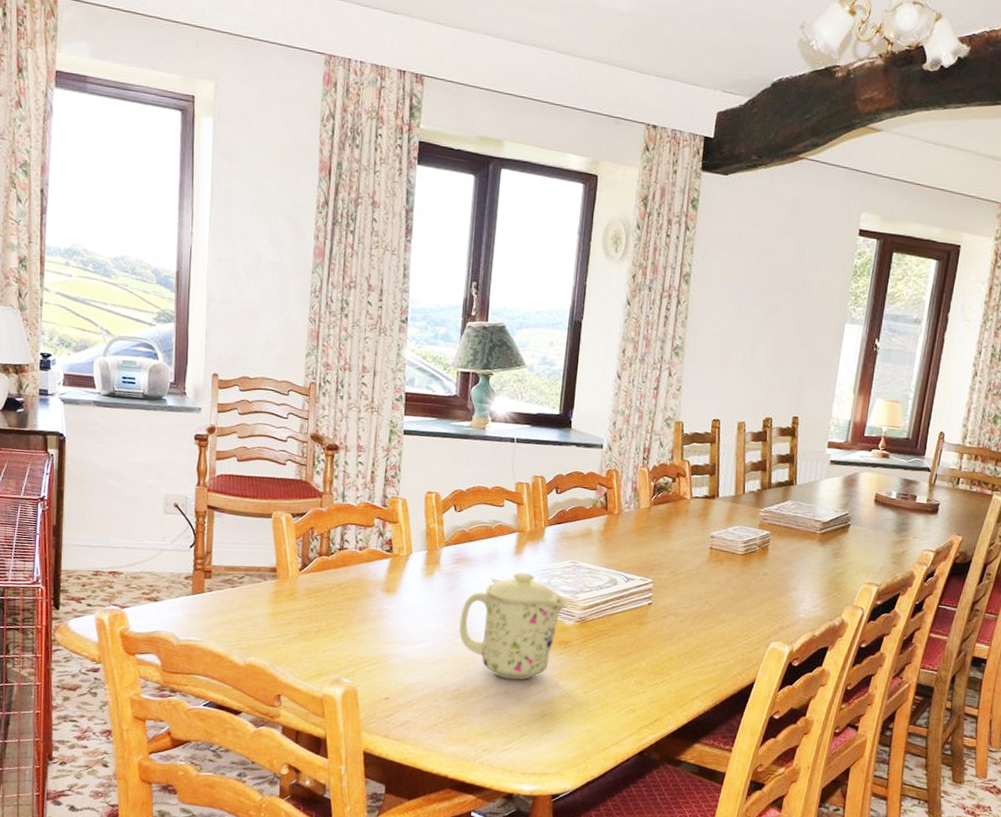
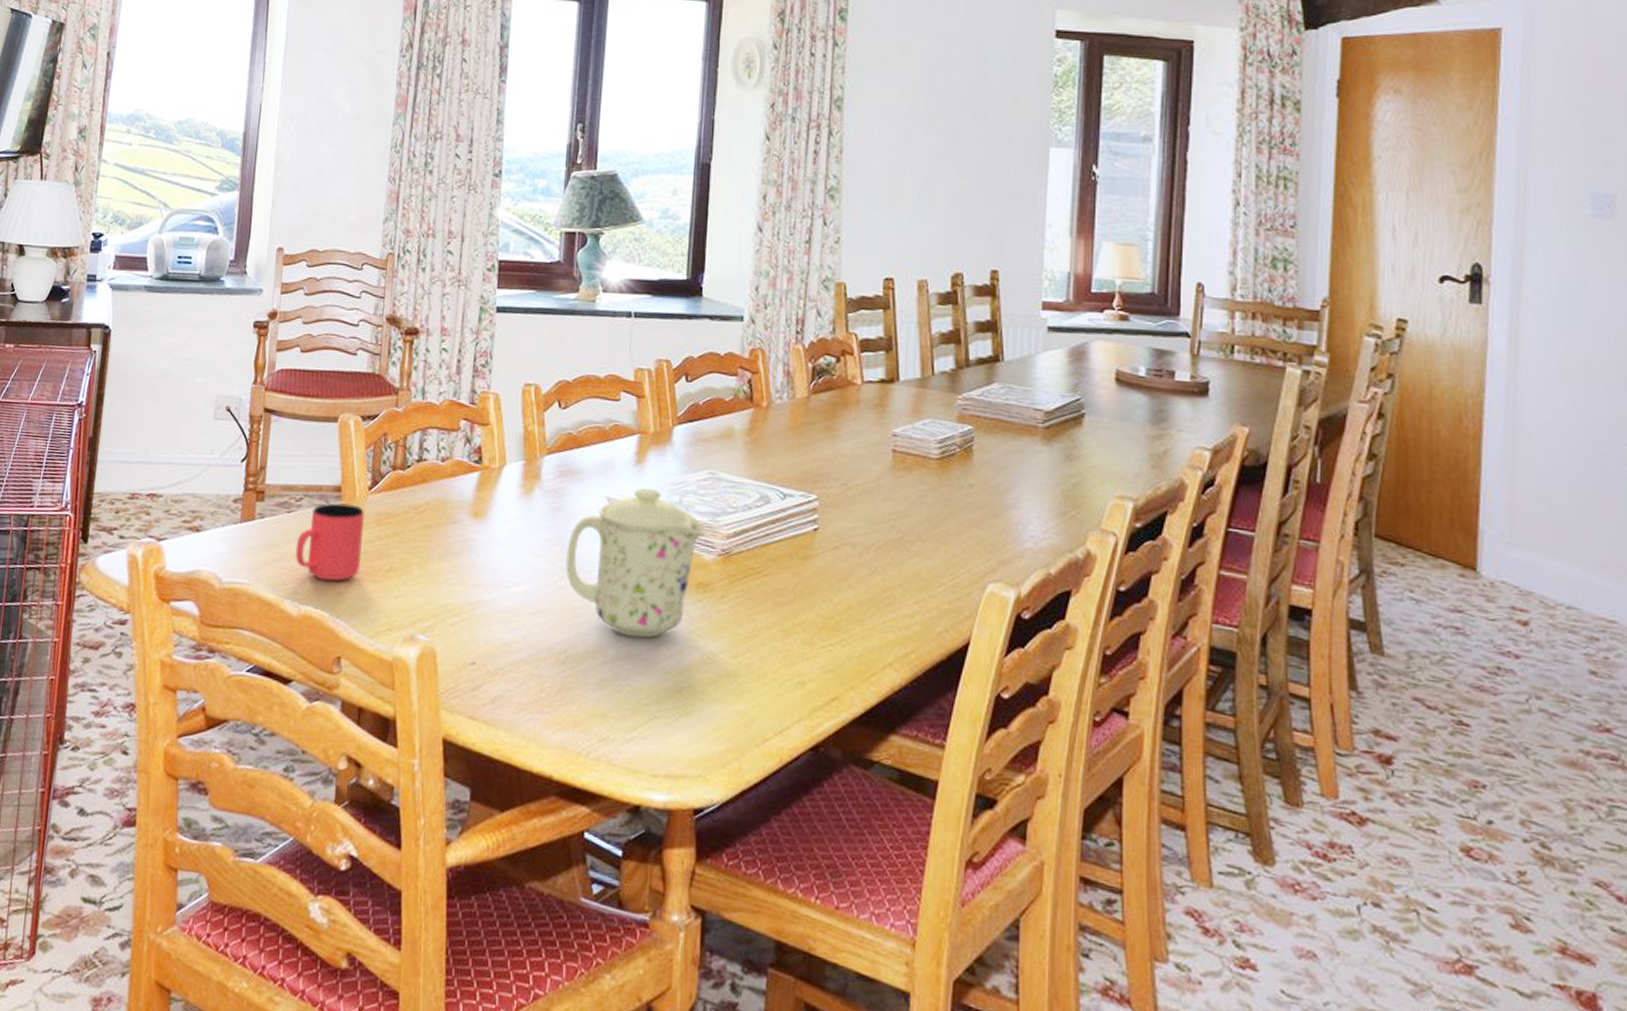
cup: none [239,580,296,640] -> present [295,502,364,581]

